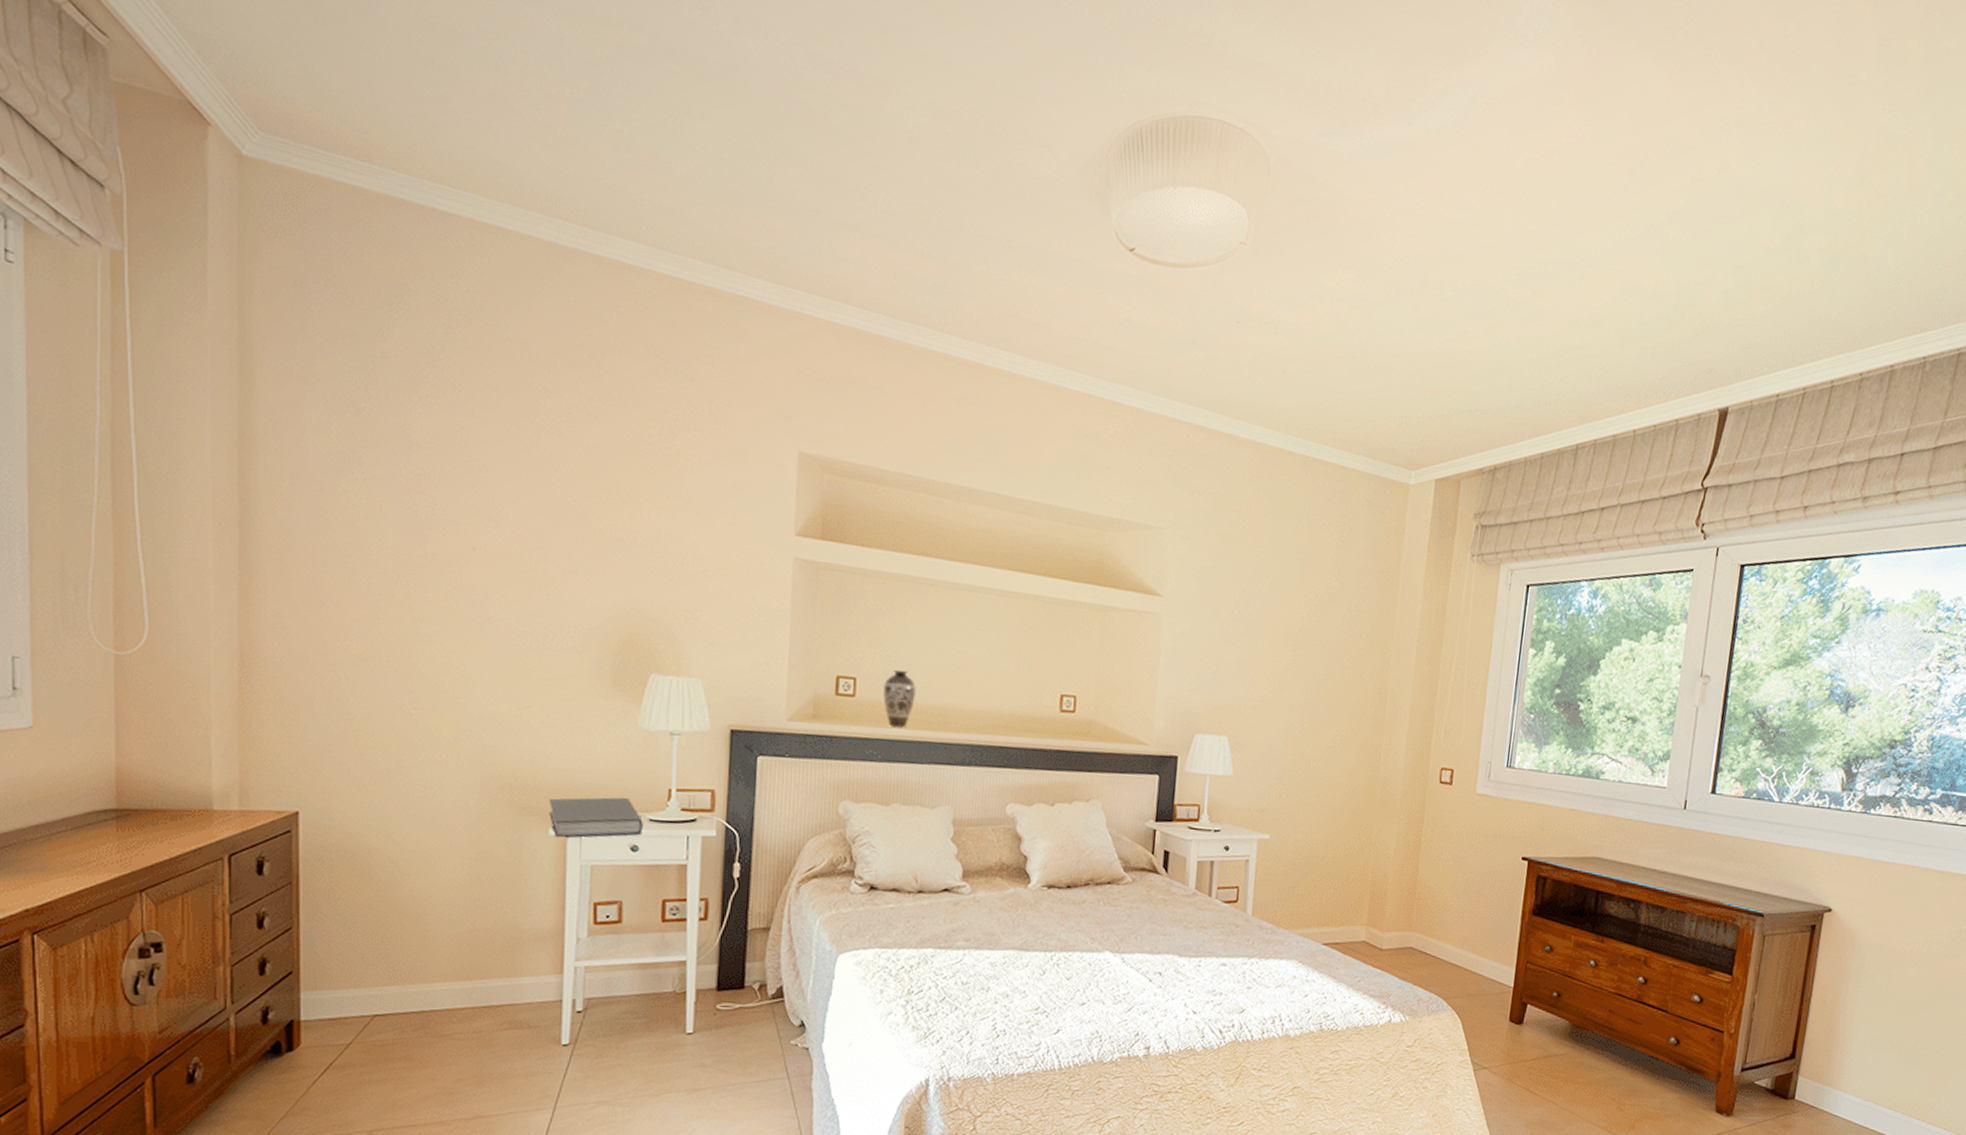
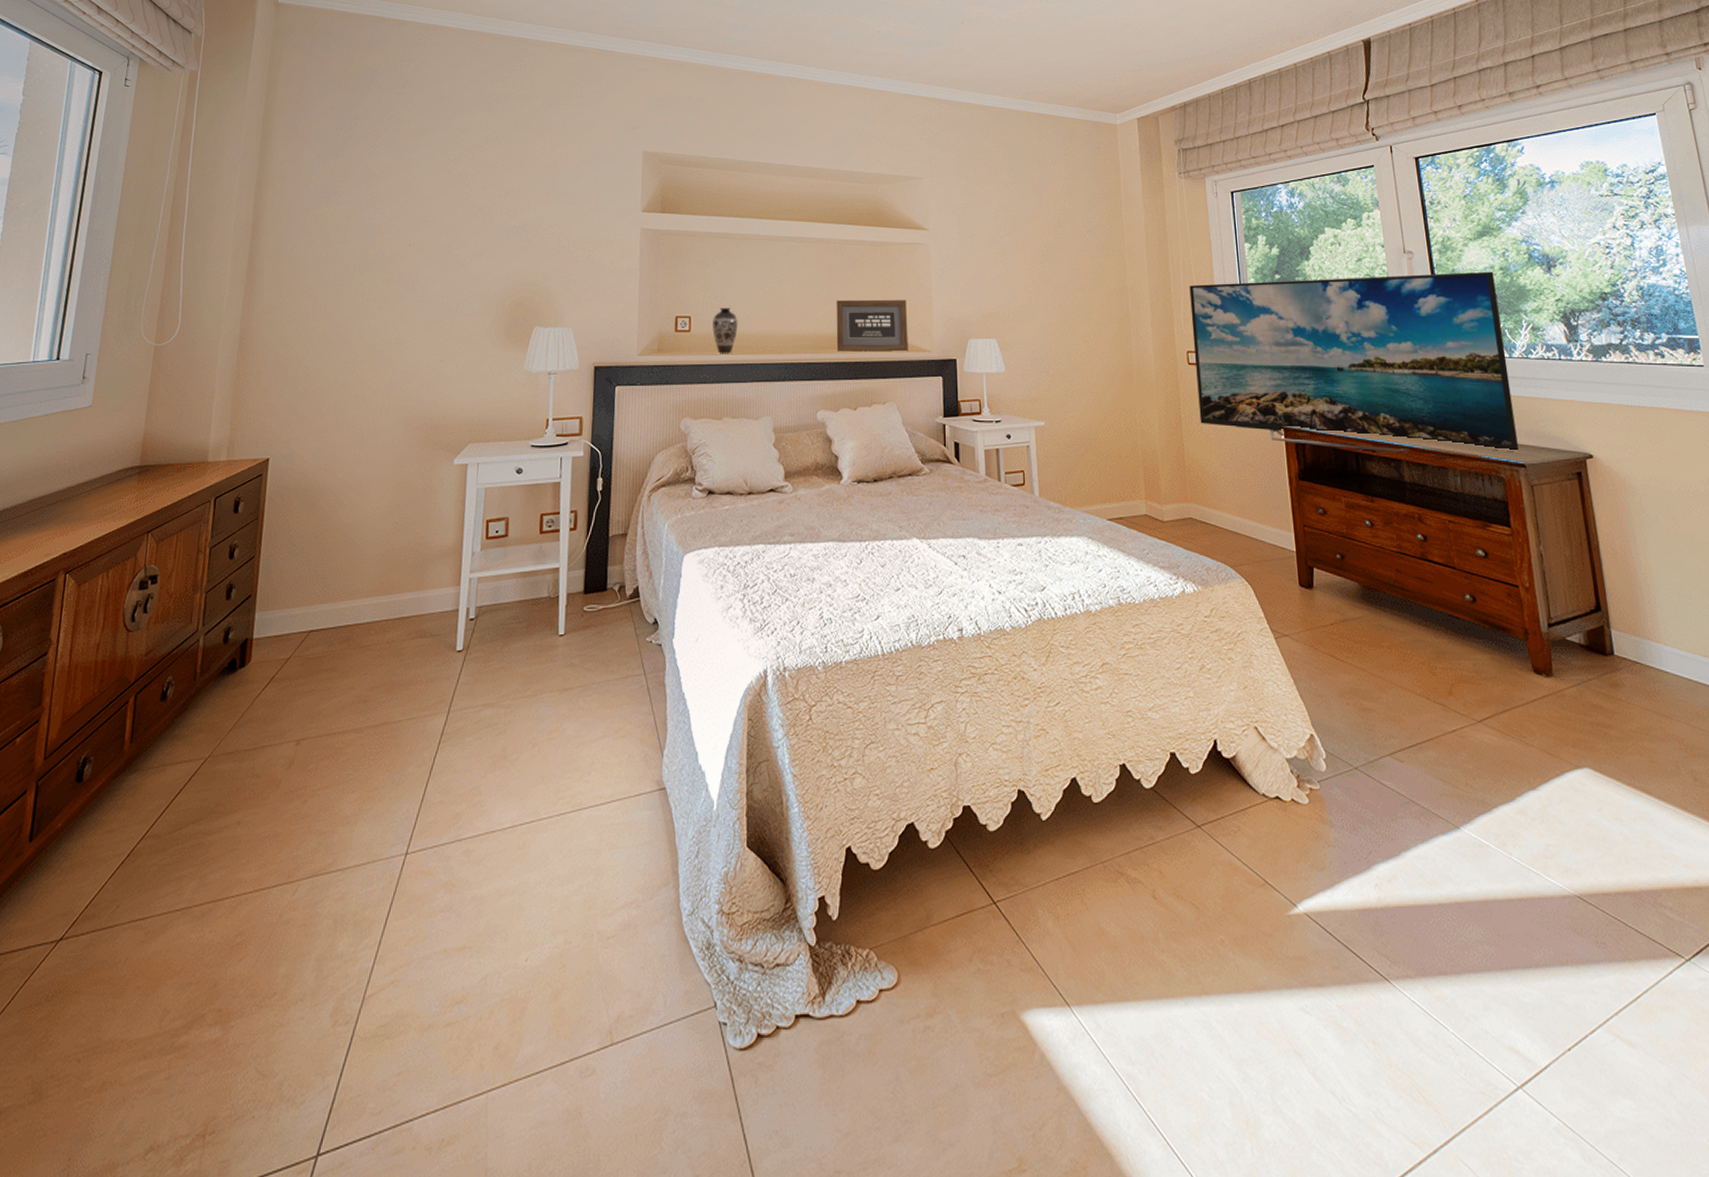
book: present [549,797,643,838] -> none [454,428,526,466]
picture frame: none [1036,673,1126,743] -> present [836,299,908,352]
television: none [1440,692,1789,901] -> present [1189,271,1519,454]

